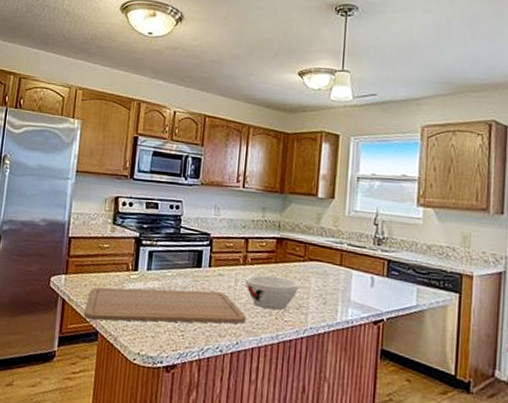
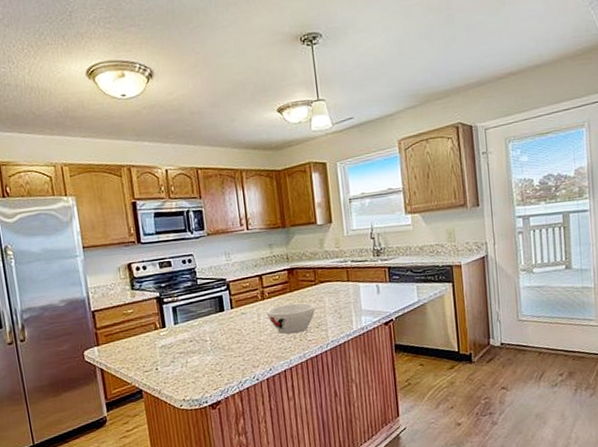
chopping board: present [83,287,246,324] -> none [123,328,274,382]

